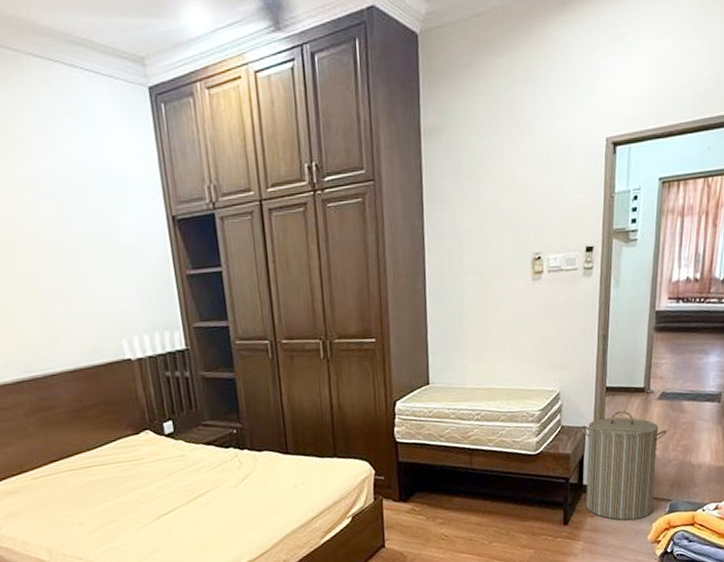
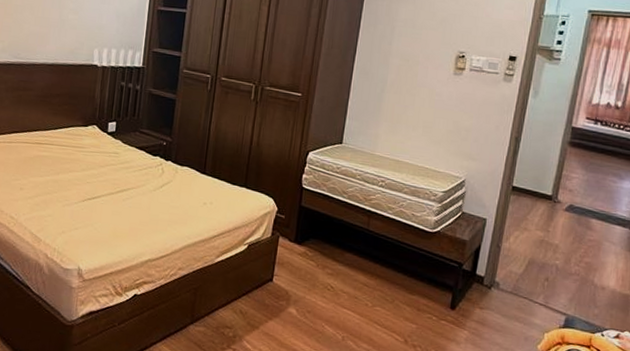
laundry hamper: present [581,411,667,521] -> none [476,212,571,325]

